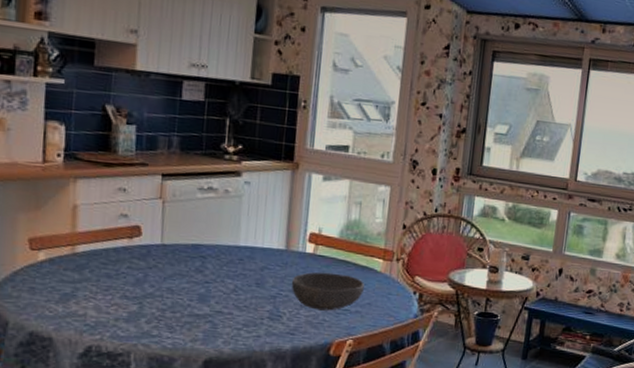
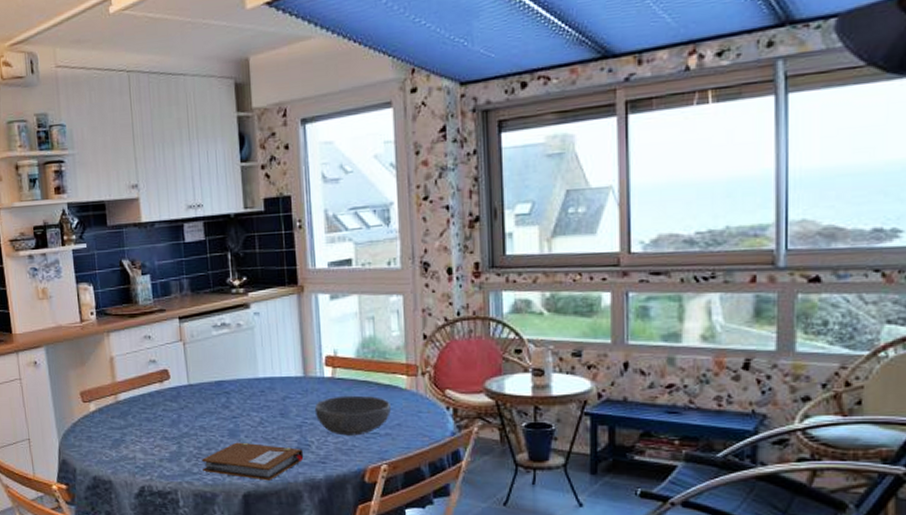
notebook: none [163,307,274,348] -> present [201,442,304,481]

